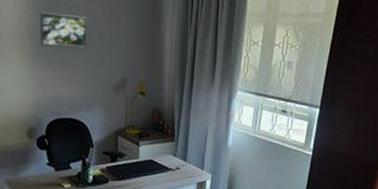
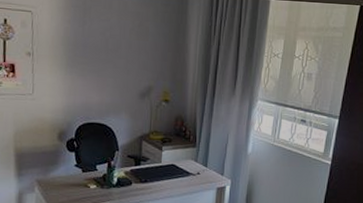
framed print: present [39,12,88,49] -> none [73,25,117,59]

